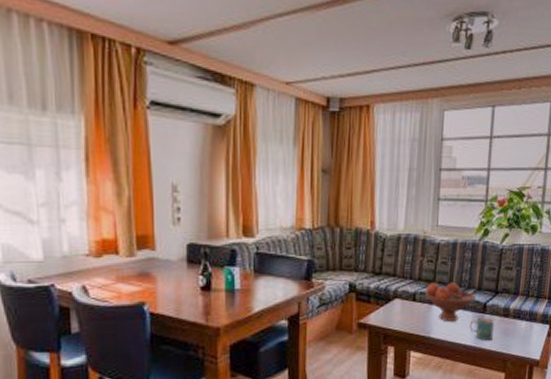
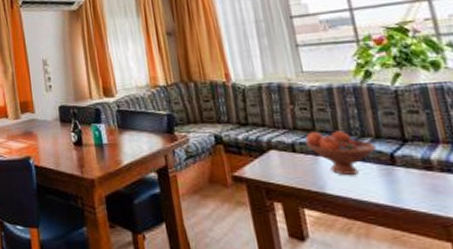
mug: present [469,317,495,341] -> none [376,170,417,200]

